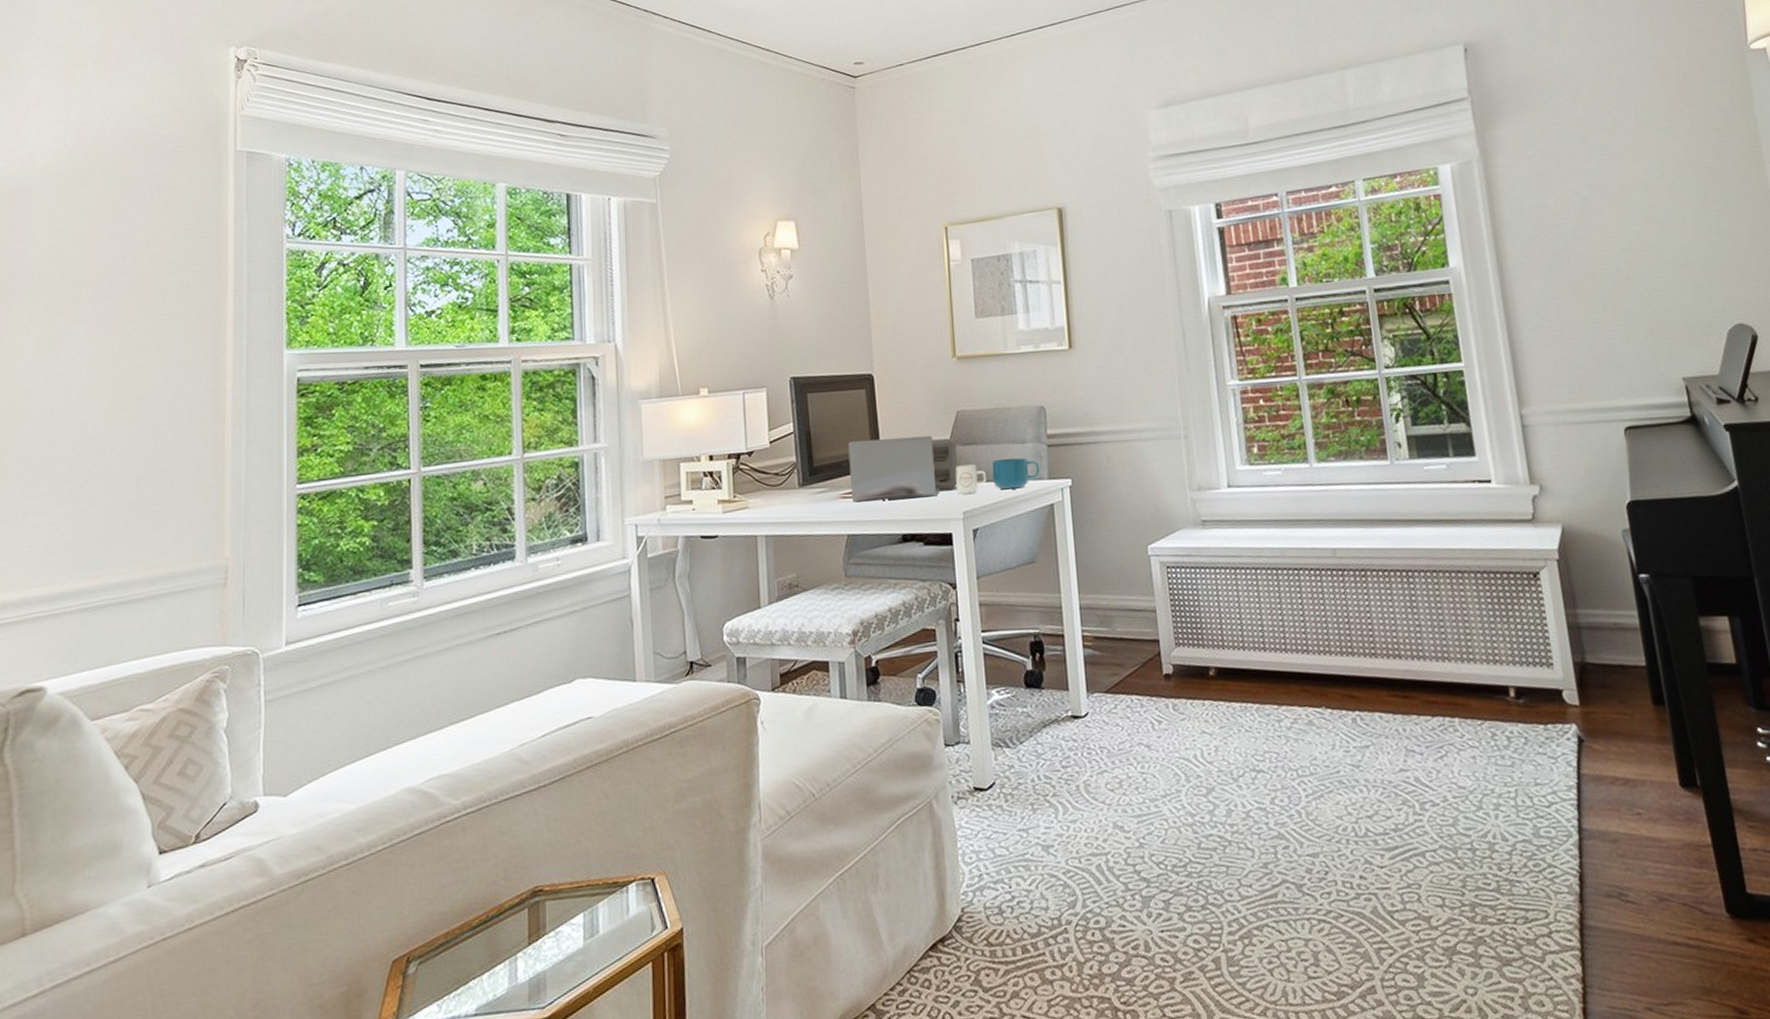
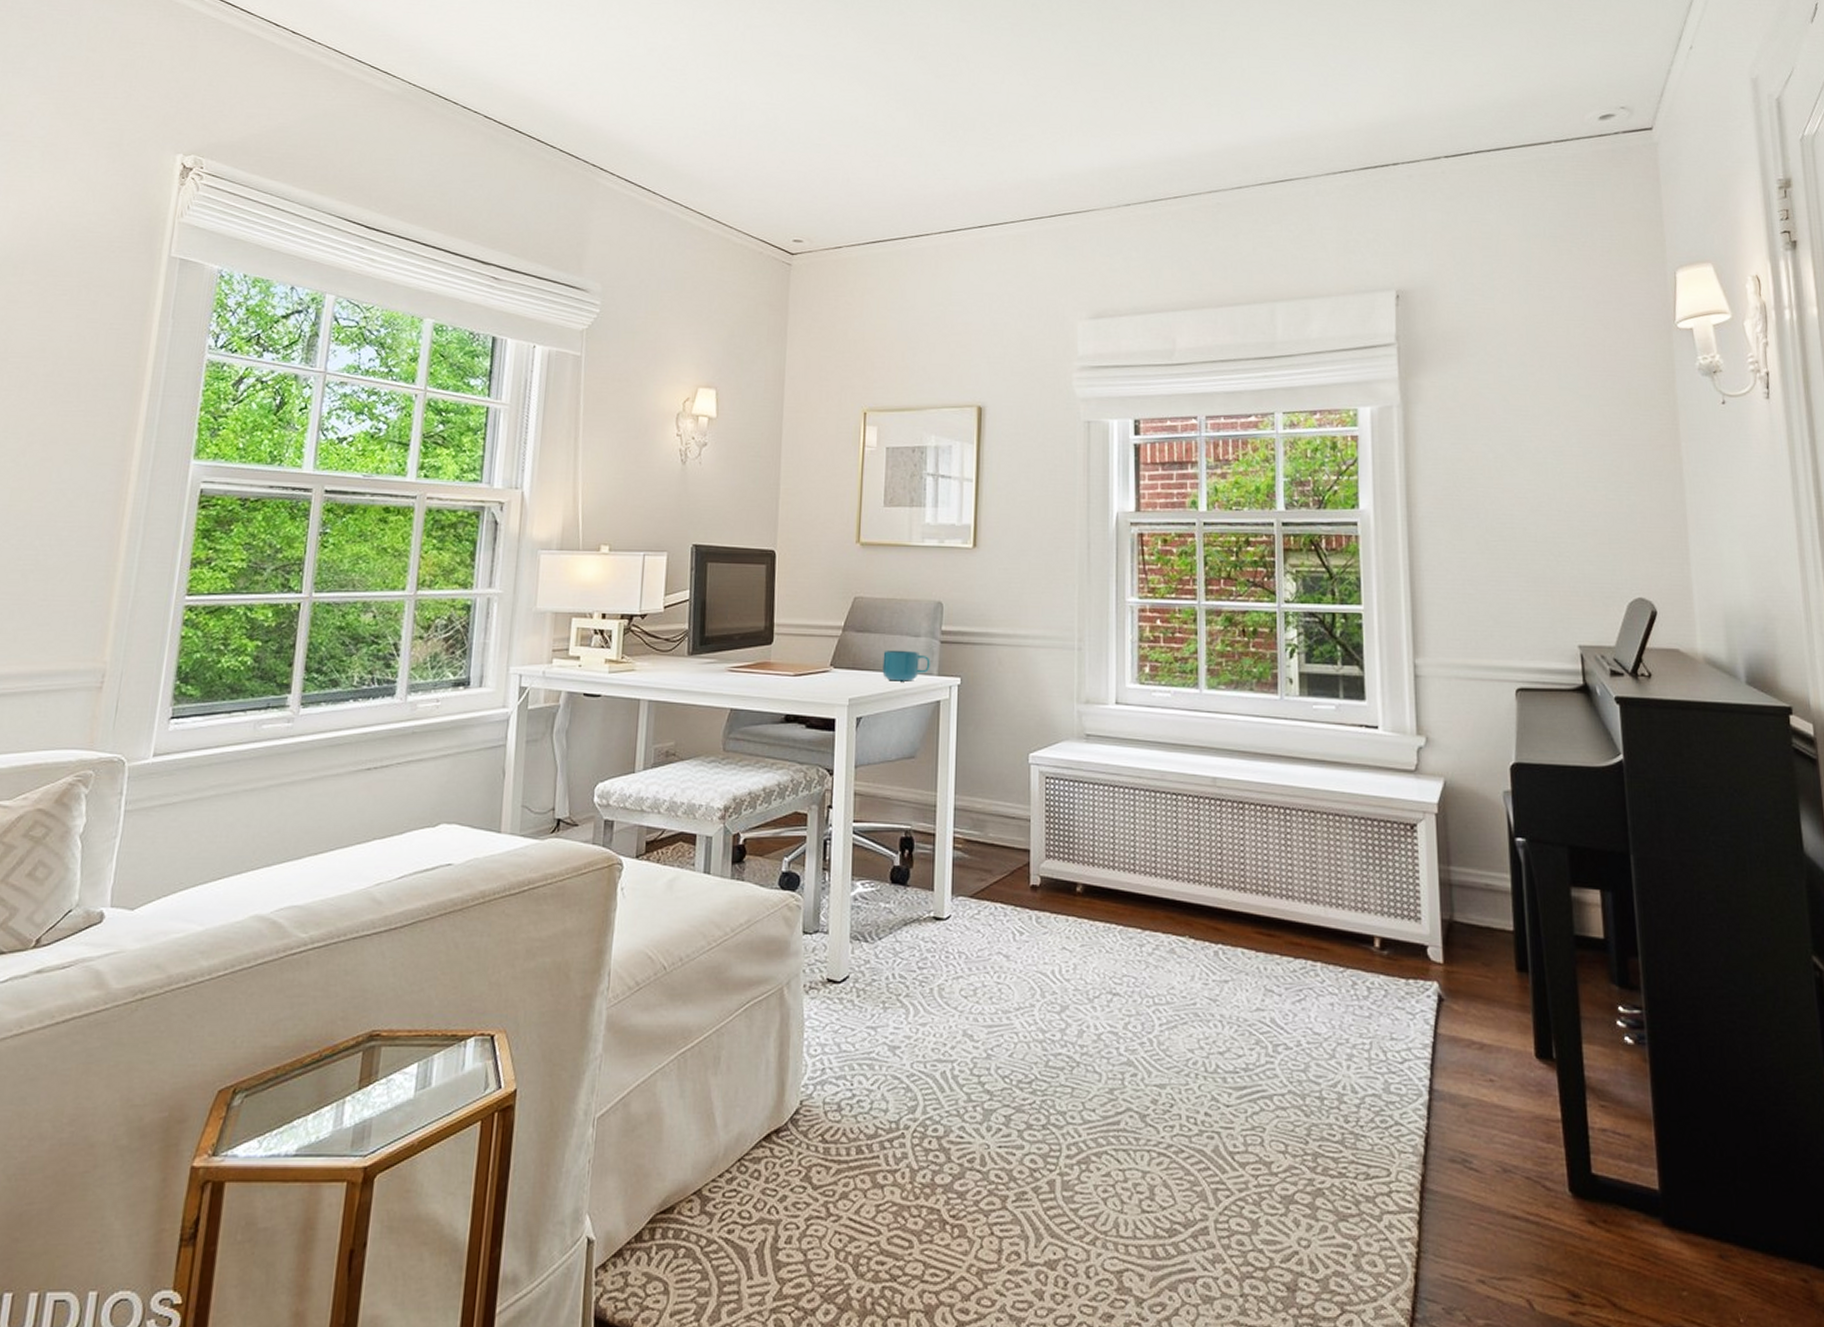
laptop: present [848,435,941,503] -> none [739,615,830,680]
desk organizer: present [931,437,958,491] -> none [823,622,850,676]
mug: present [955,464,987,494] -> none [844,652,877,681]

